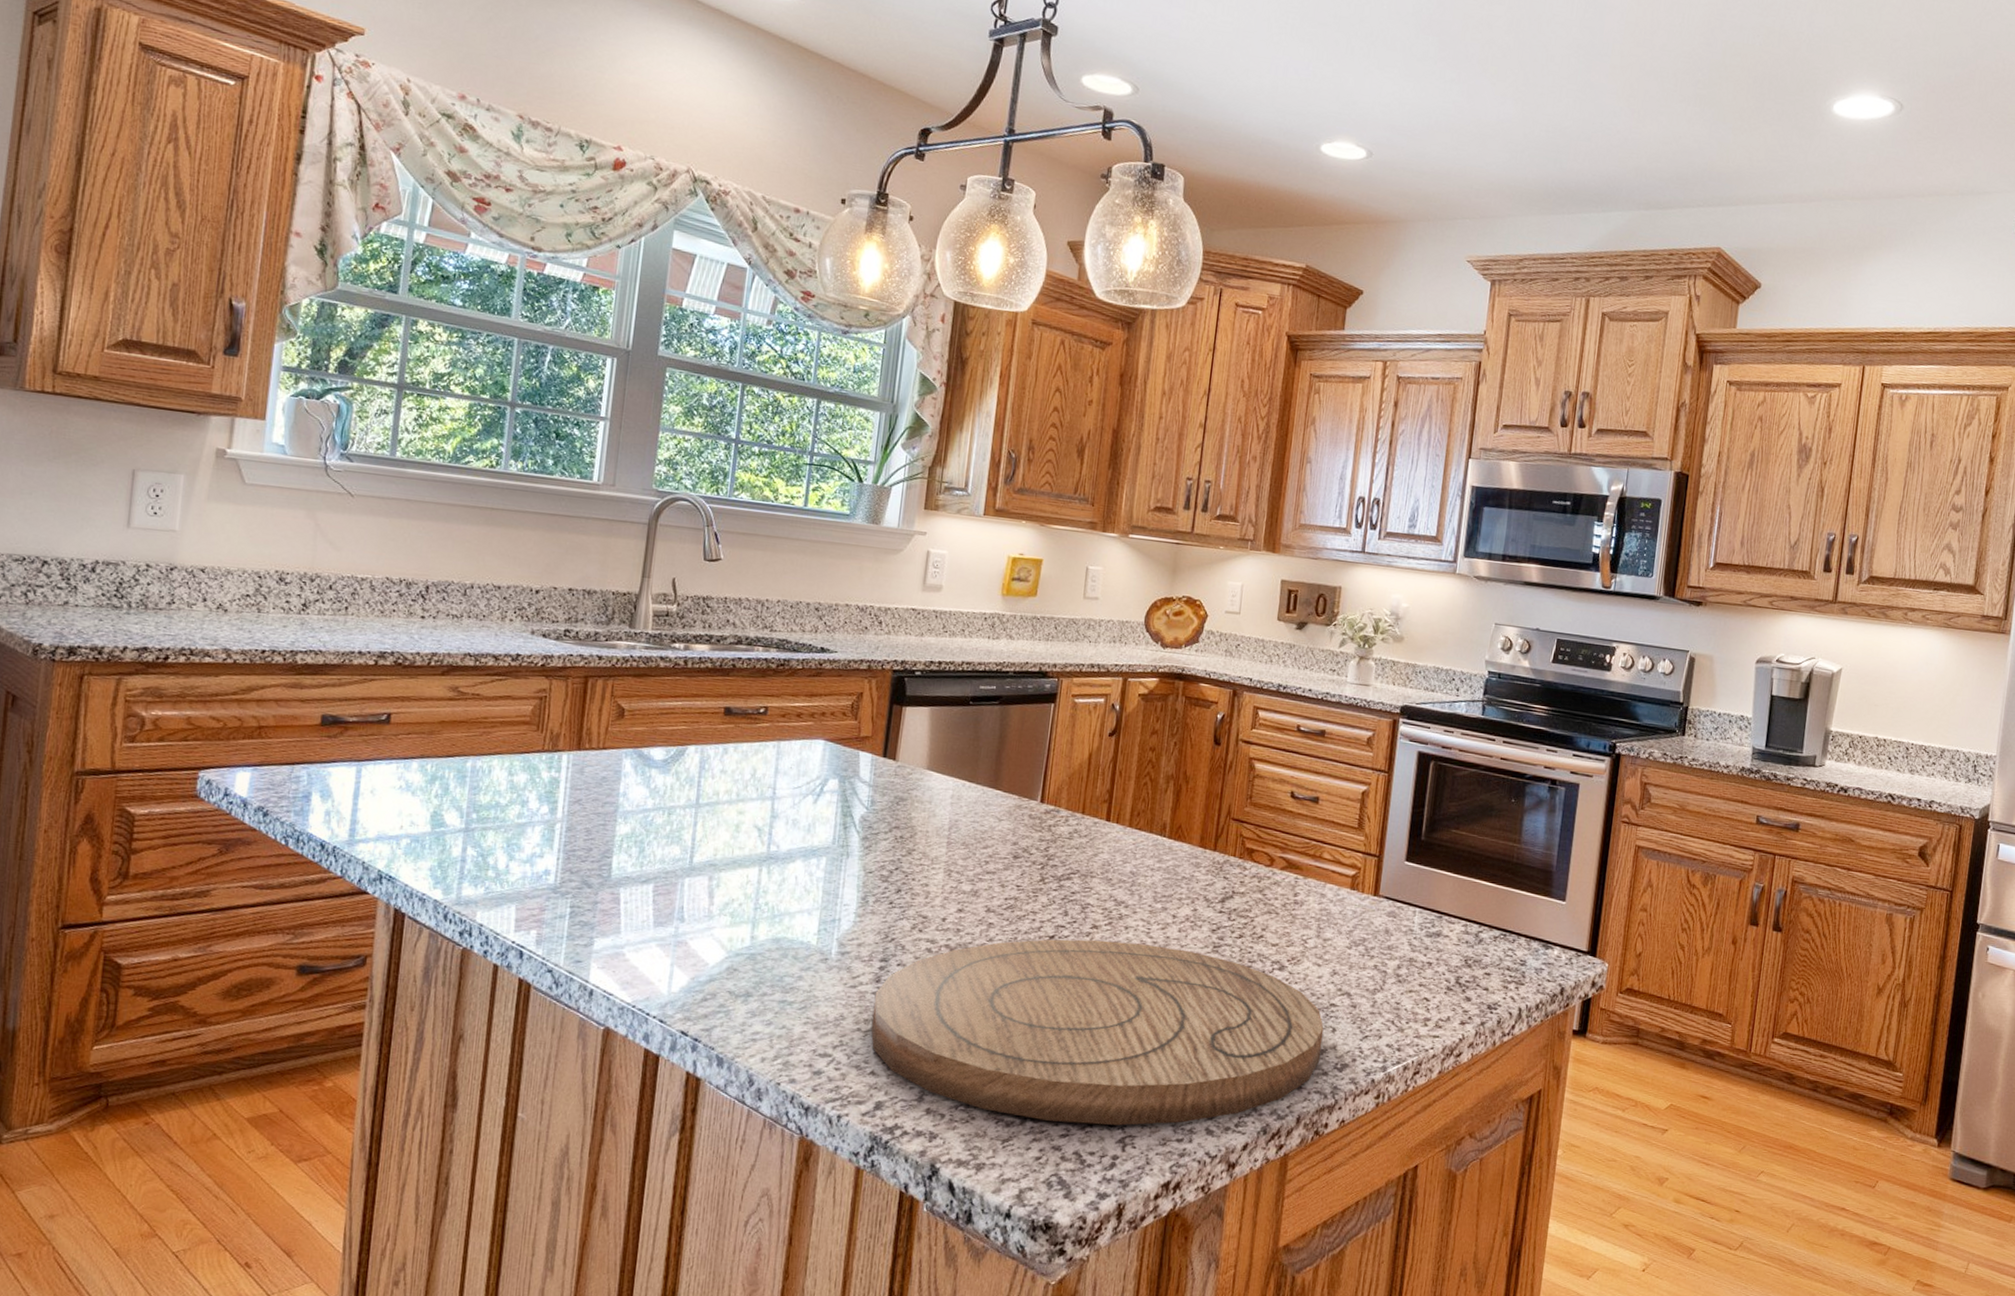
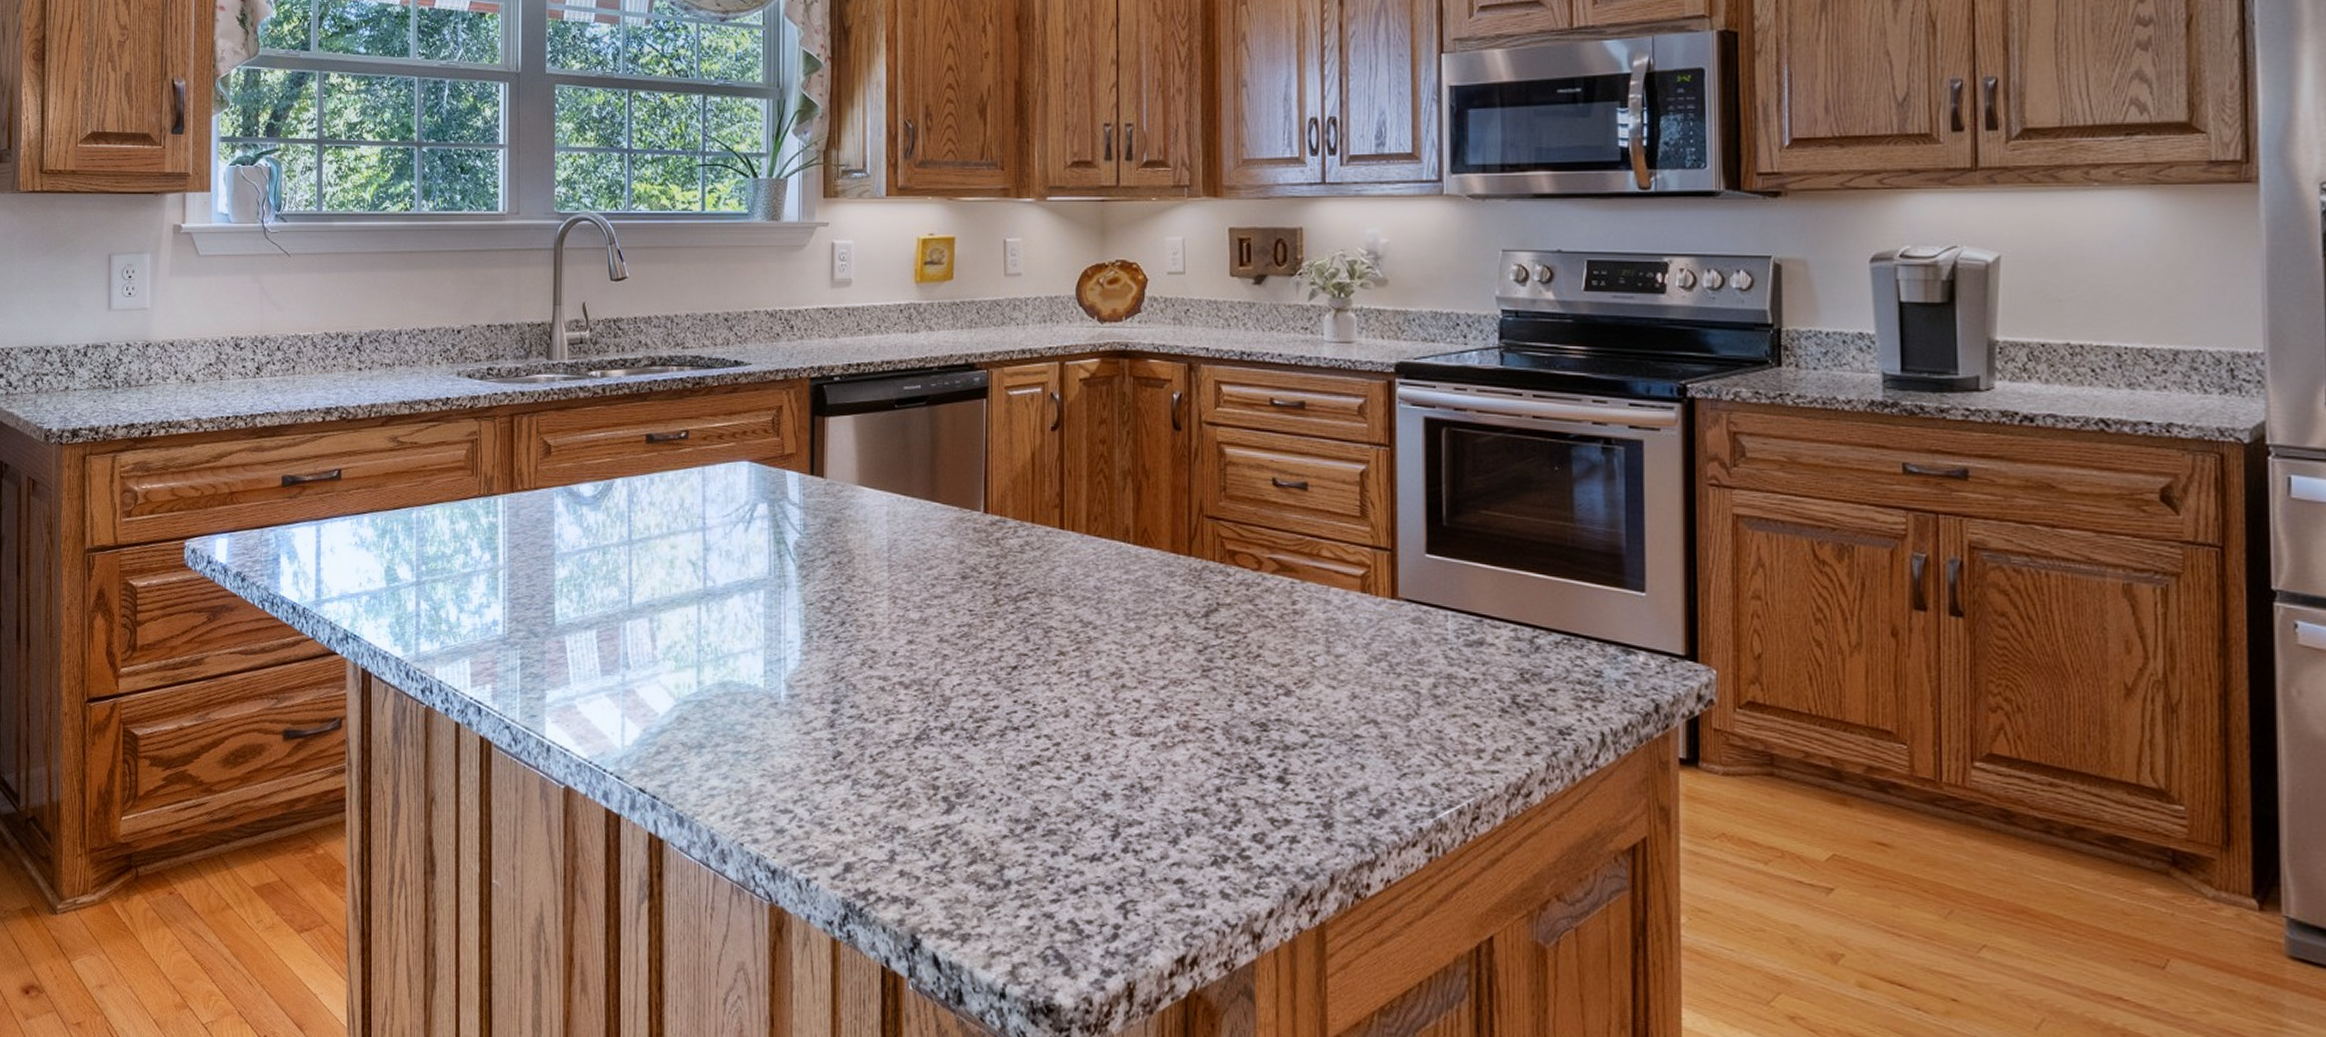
cutting board: present [871,939,1324,1126] -> none [830,668,1350,889]

